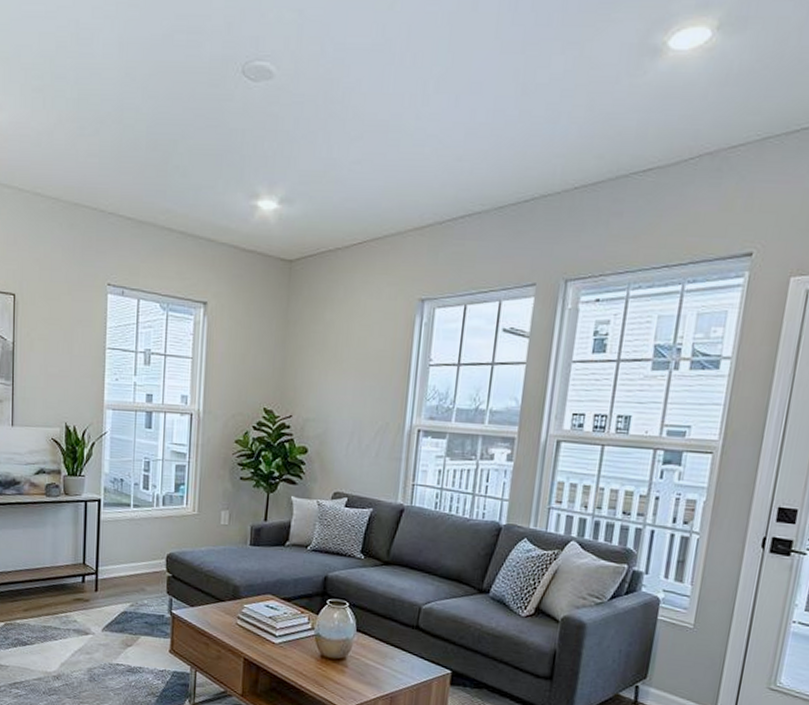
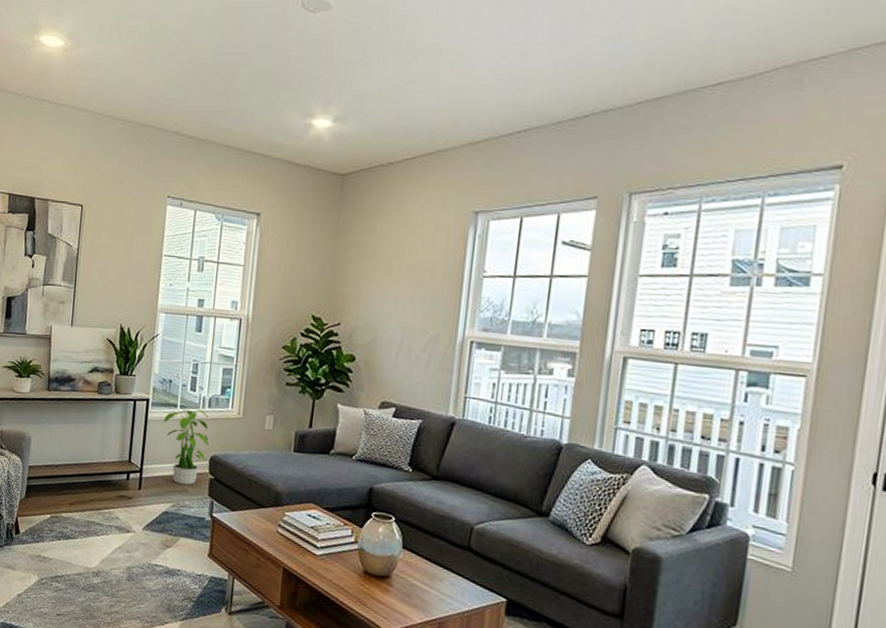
potted plant: none [117,507,165,584] -> present [163,408,209,485]

